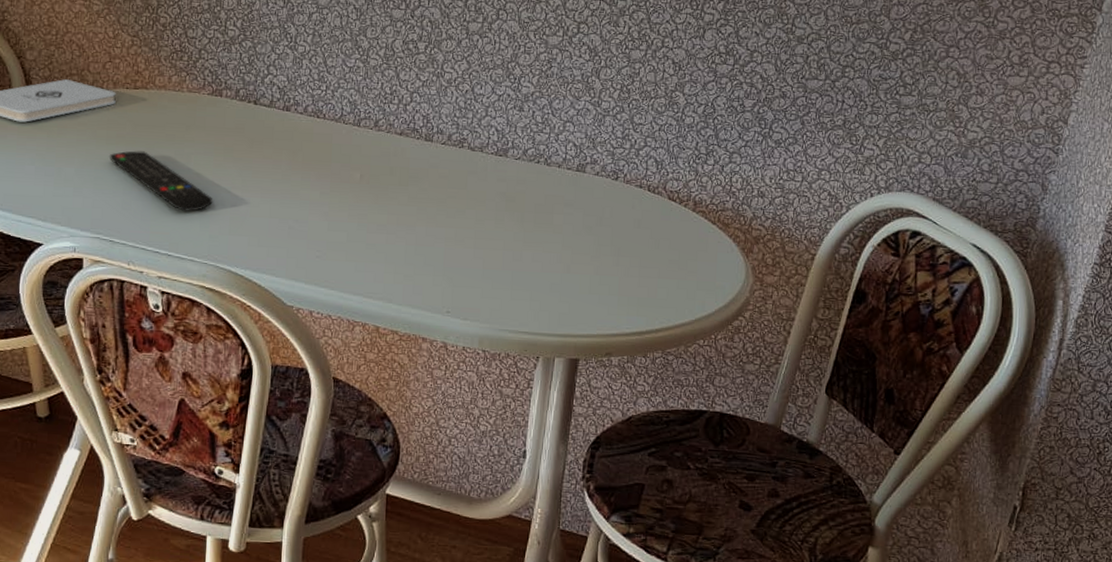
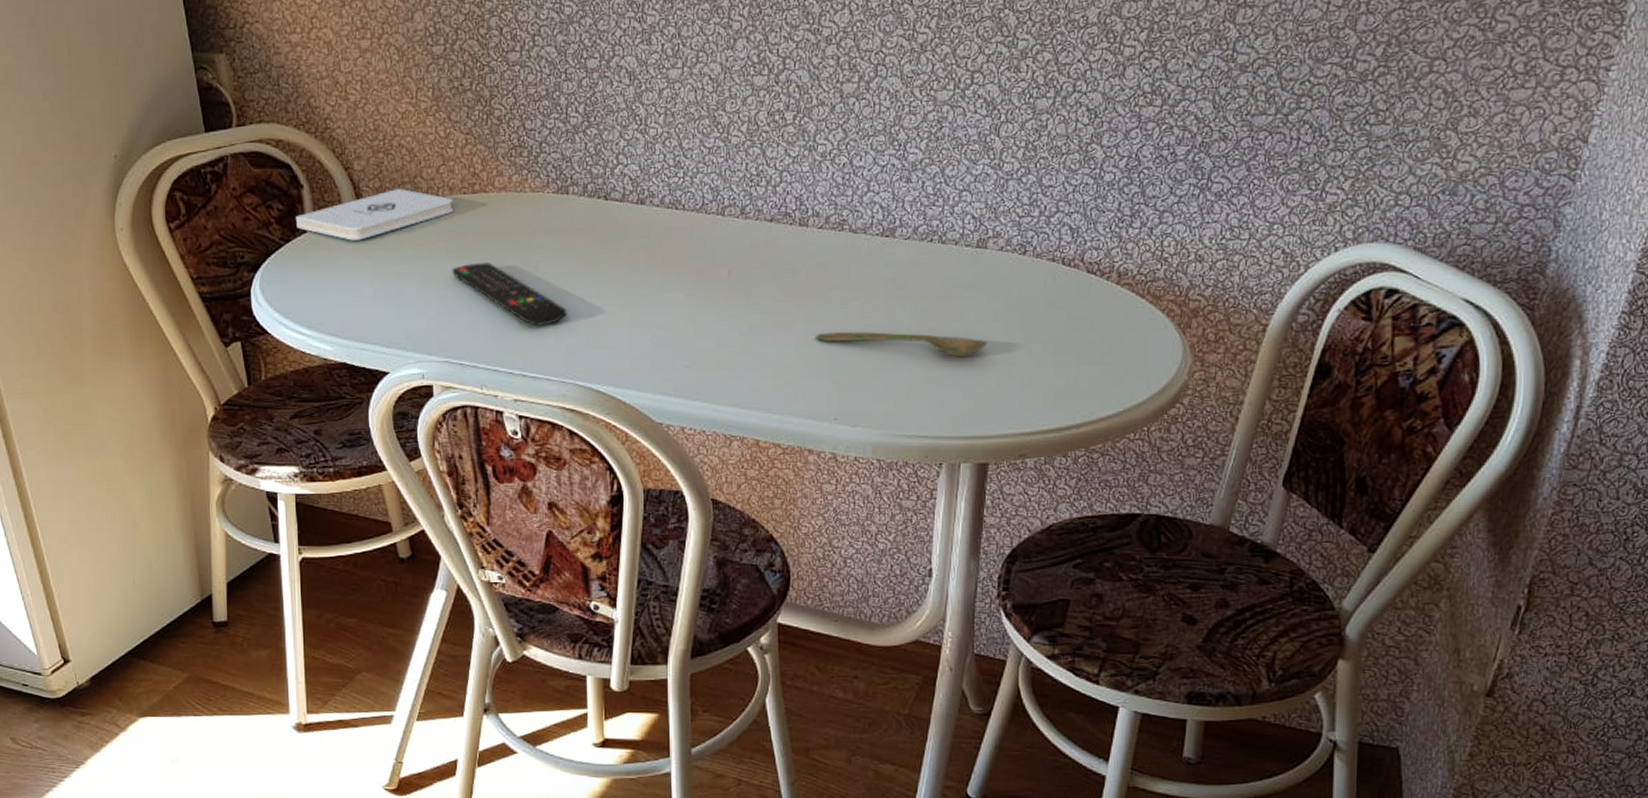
spoon: none [434,235,582,265] -> present [815,332,987,357]

